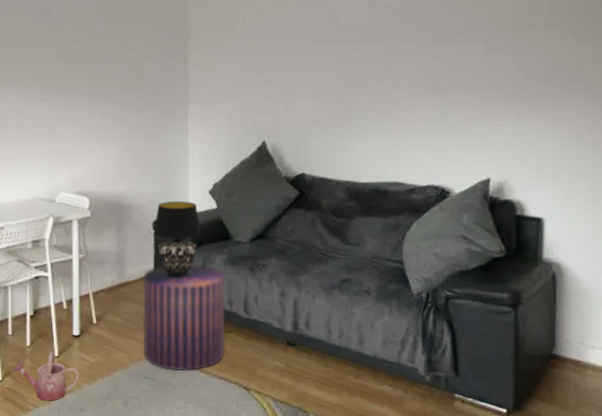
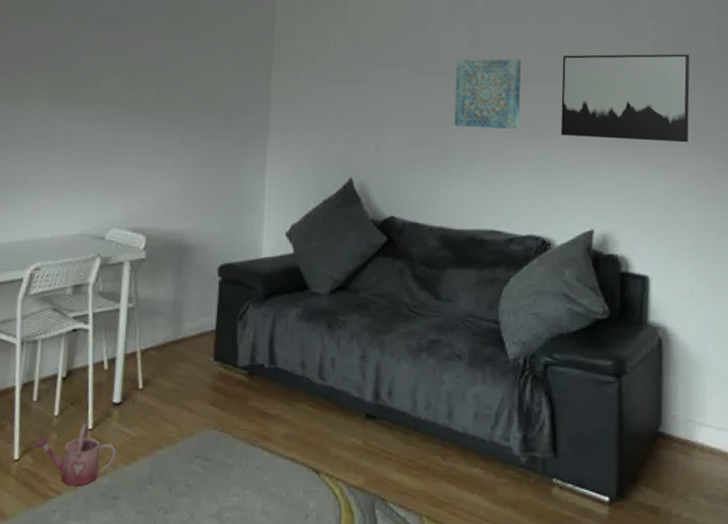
stool: present [143,263,225,371] -> none [196,318,299,449]
table lamp: present [153,201,202,279] -> none [219,244,275,335]
wall art: none [356,24,419,91] -> present [454,58,522,129]
wall art: none [457,10,585,95] -> present [561,54,690,143]

